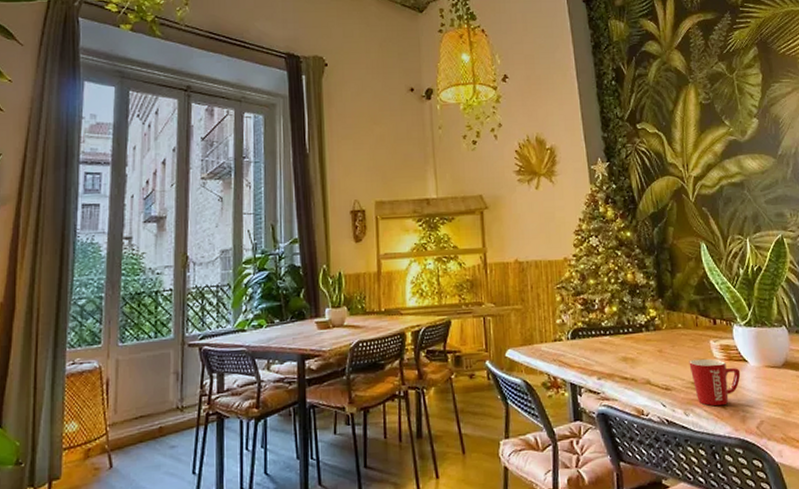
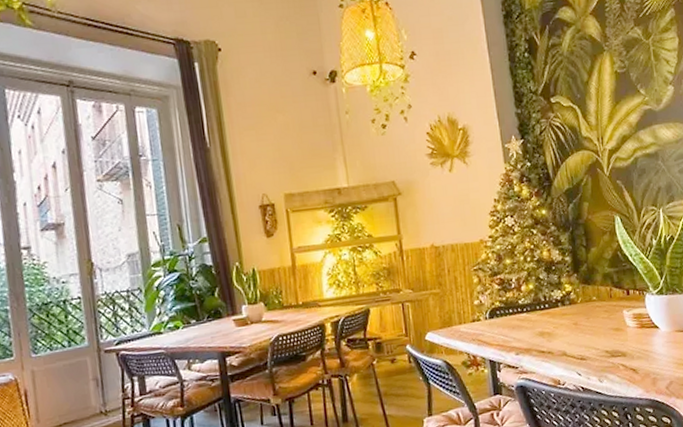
mug: present [689,358,741,407] -> none [603,327,652,372]

